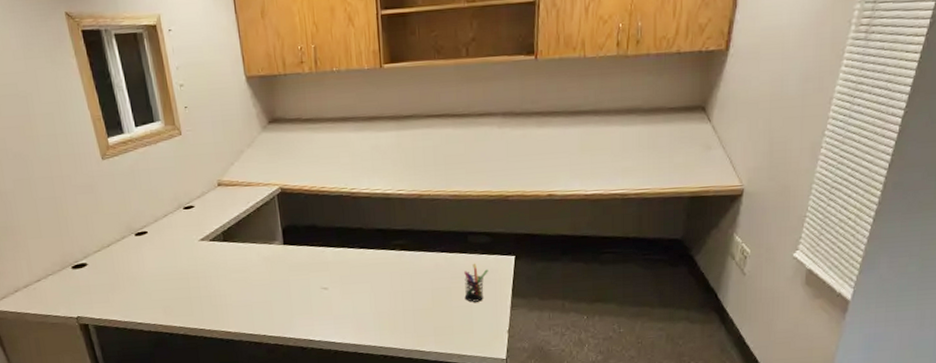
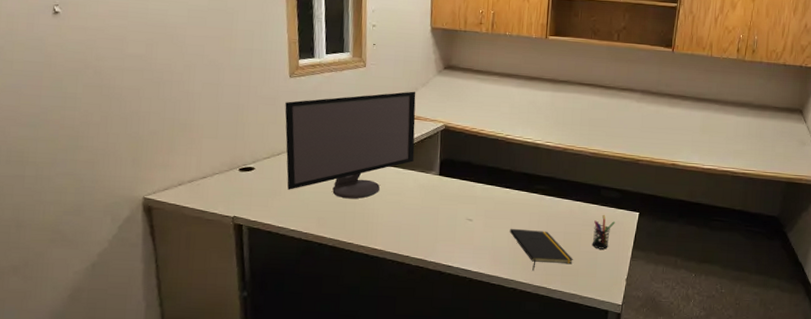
computer monitor: none [103,154,253,284] -> present [285,91,416,199]
notepad: none [370,290,447,334] -> present [509,228,574,271]

